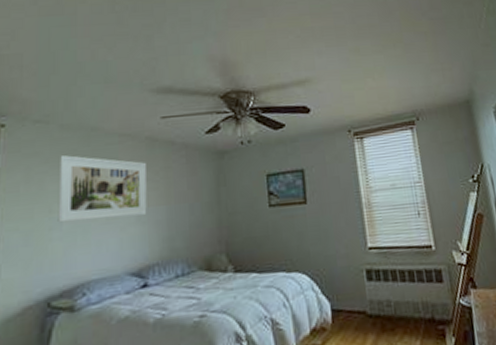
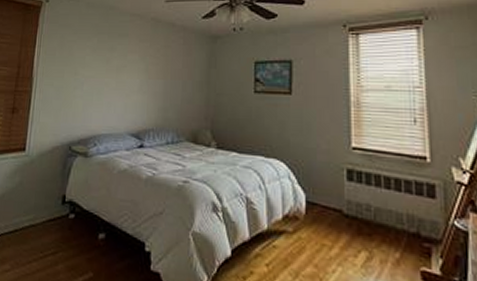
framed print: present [58,155,147,223] -> none [80,29,150,87]

